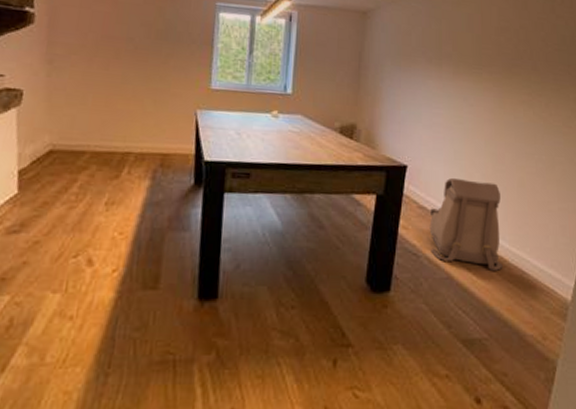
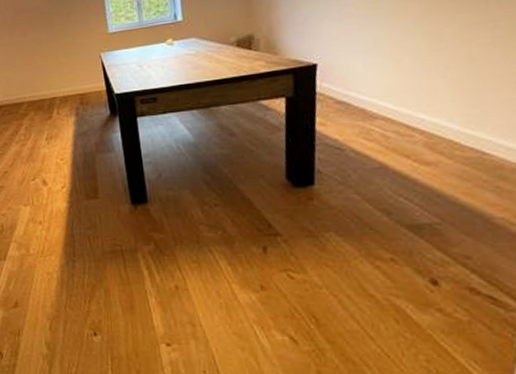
backpack: present [429,177,503,271] -> none [351,64,453,155]

